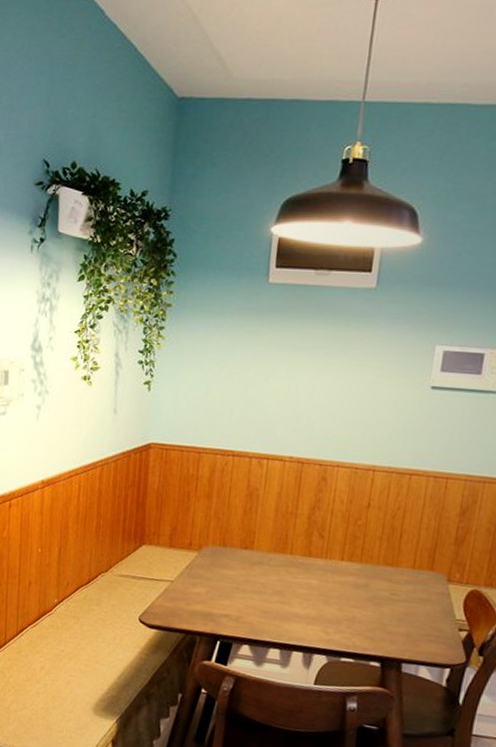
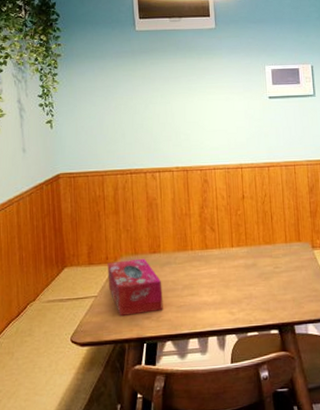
tissue box: none [188,548,249,612] -> present [107,258,163,317]

